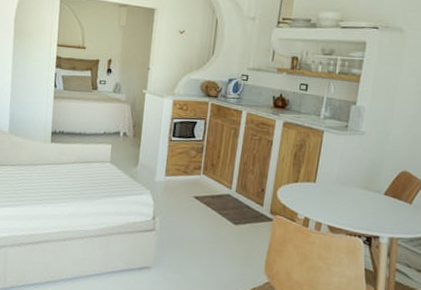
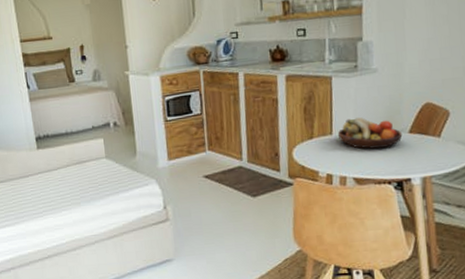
fruit bowl: none [320,171,378,204] -> present [337,117,403,149]

